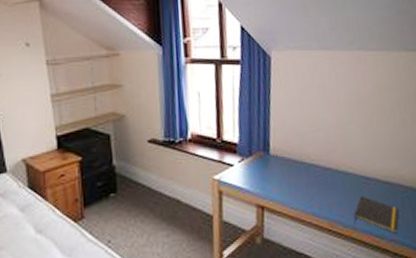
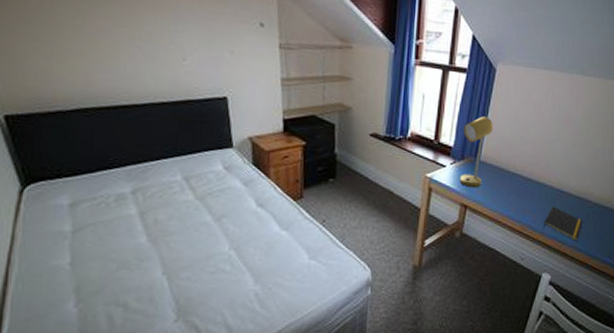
desk lamp: none [246,106,279,186] -> present [459,116,494,188]

